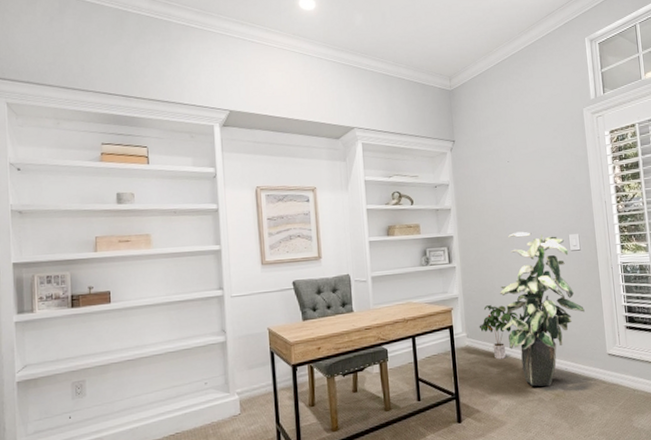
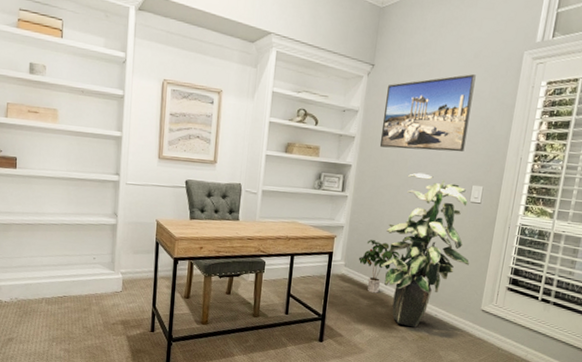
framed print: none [471,135,553,214] -> present [379,74,476,152]

